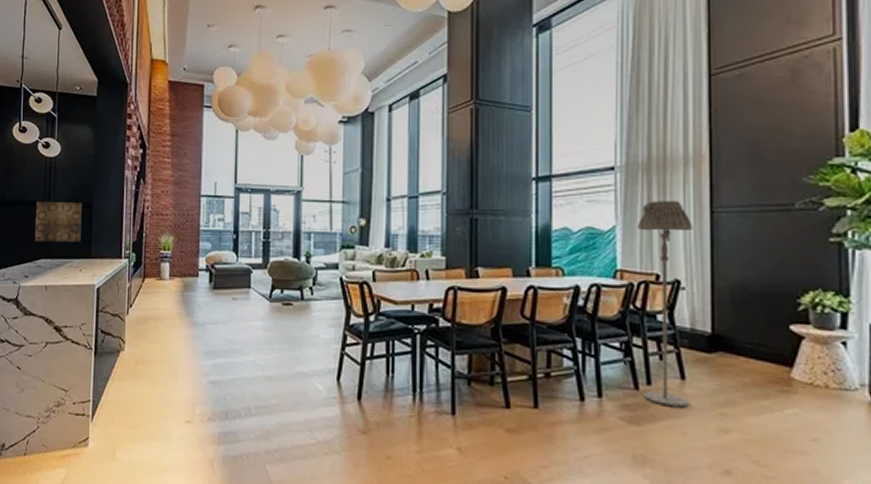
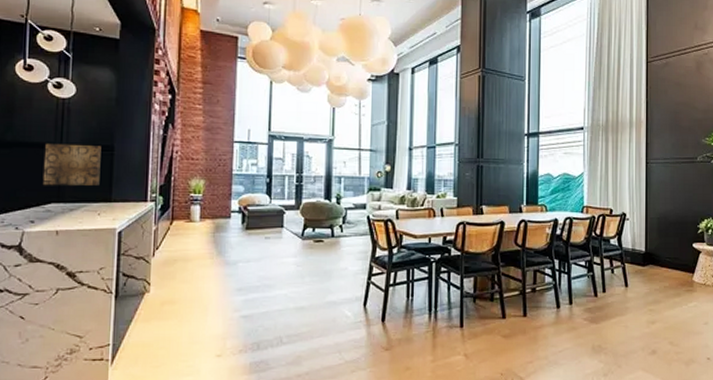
floor lamp: present [638,200,693,408] -> none [599,153,635,308]

